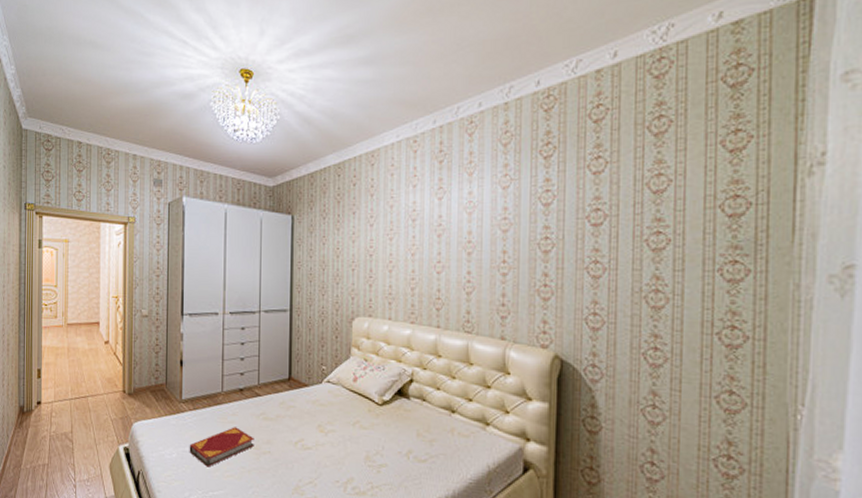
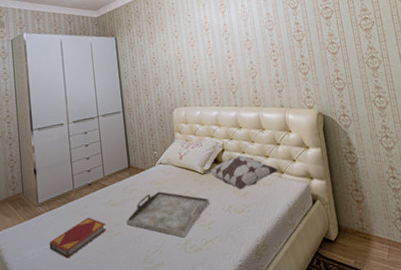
serving tray: none [279,414,384,476] -> present [126,191,210,238]
decorative pillow: none [381,391,483,435] -> present [203,155,279,190]

